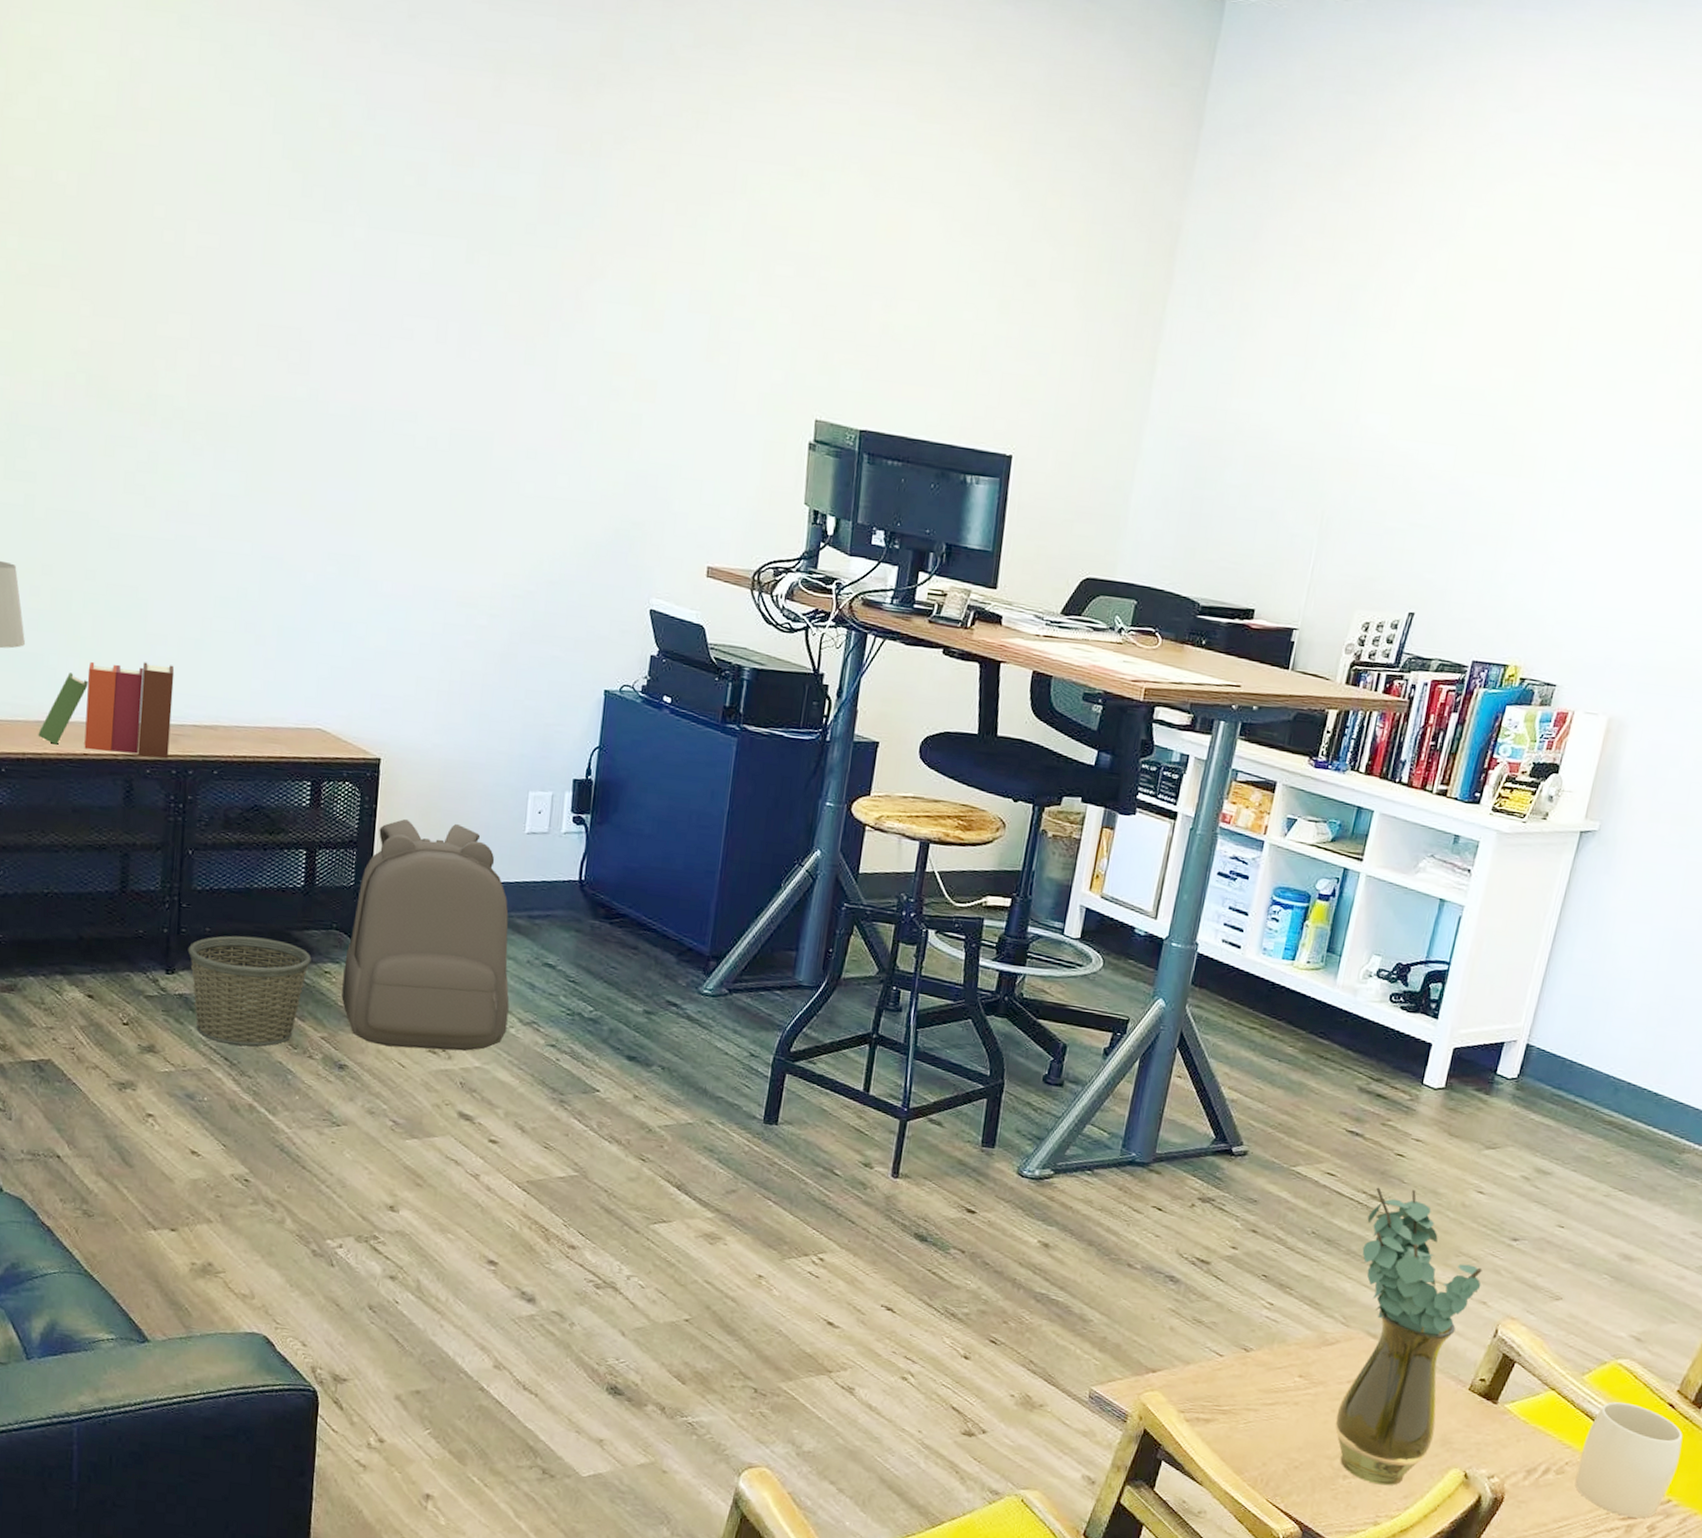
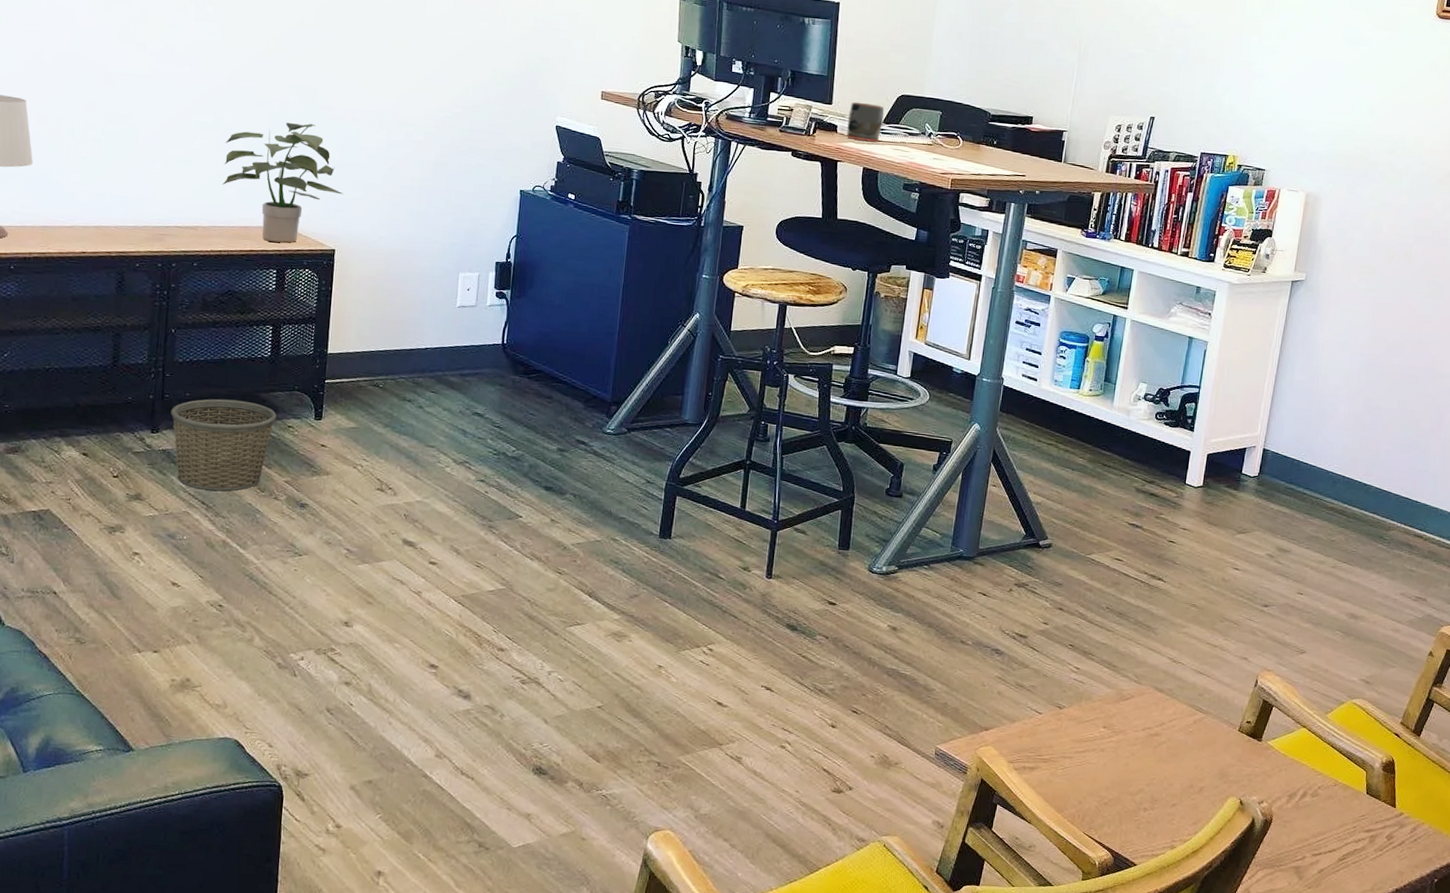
books: present [38,662,175,759] -> none [42,176,161,255]
potted plant: none [247,598,392,750] -> present [222,122,344,244]
backpack: present [341,819,510,1051] -> none [303,298,445,488]
mug: none [1013,585,1063,639] -> present [847,101,884,143]
vase: present [1335,1187,1483,1486] -> none [1134,568,1242,815]
mug: present [1575,1401,1683,1519] -> none [1327,734,1408,830]

